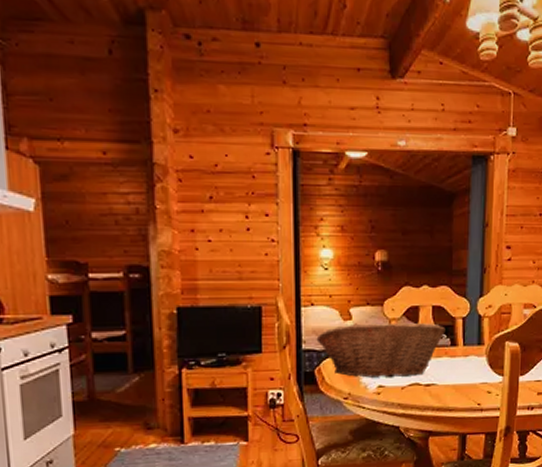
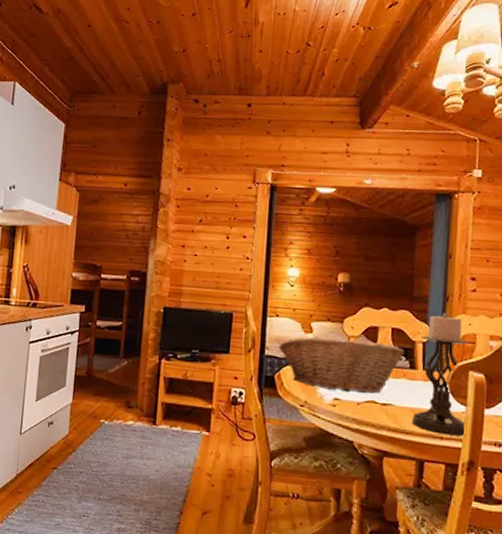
candle holder: none [453,284,504,407] -> present [411,312,468,437]

